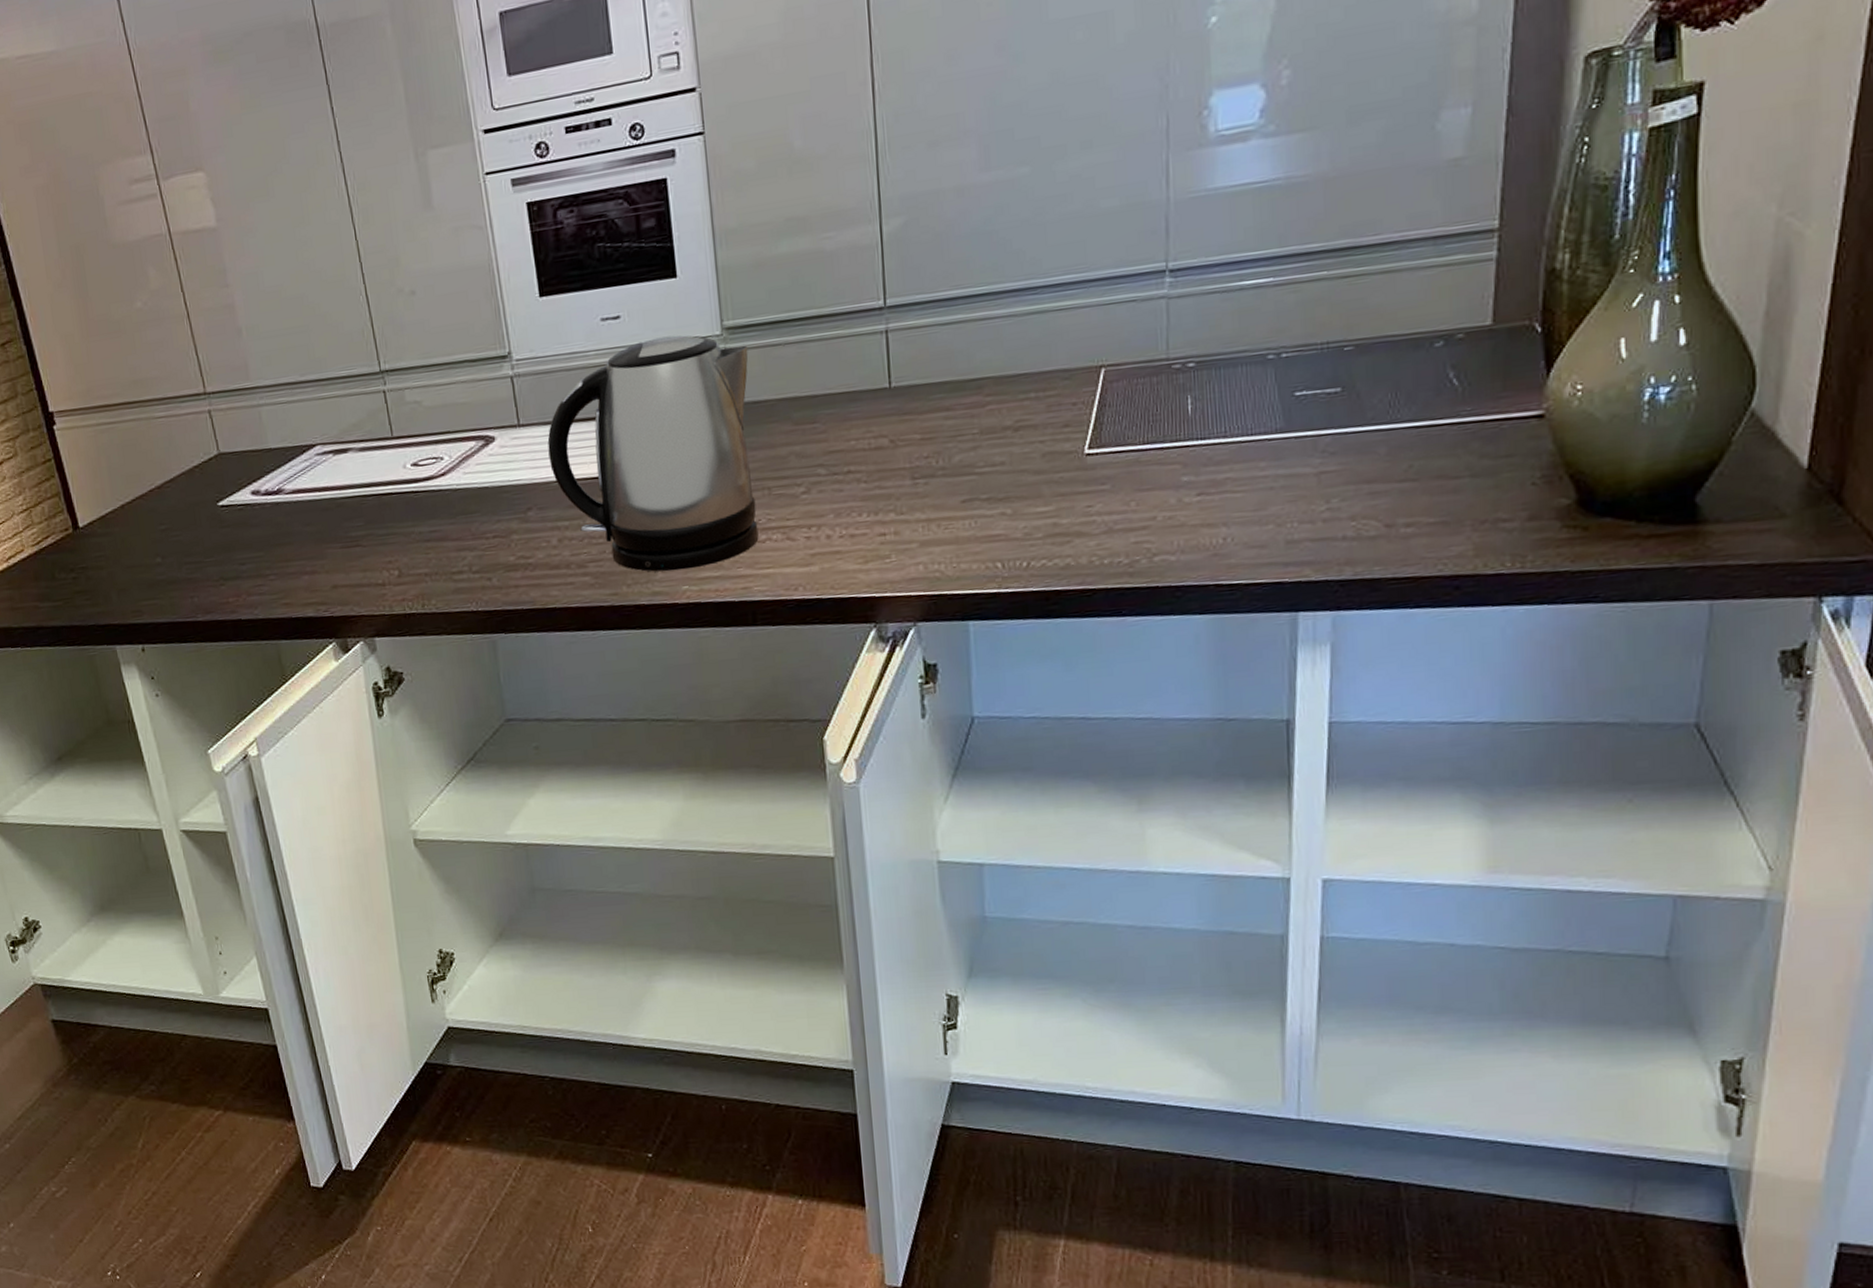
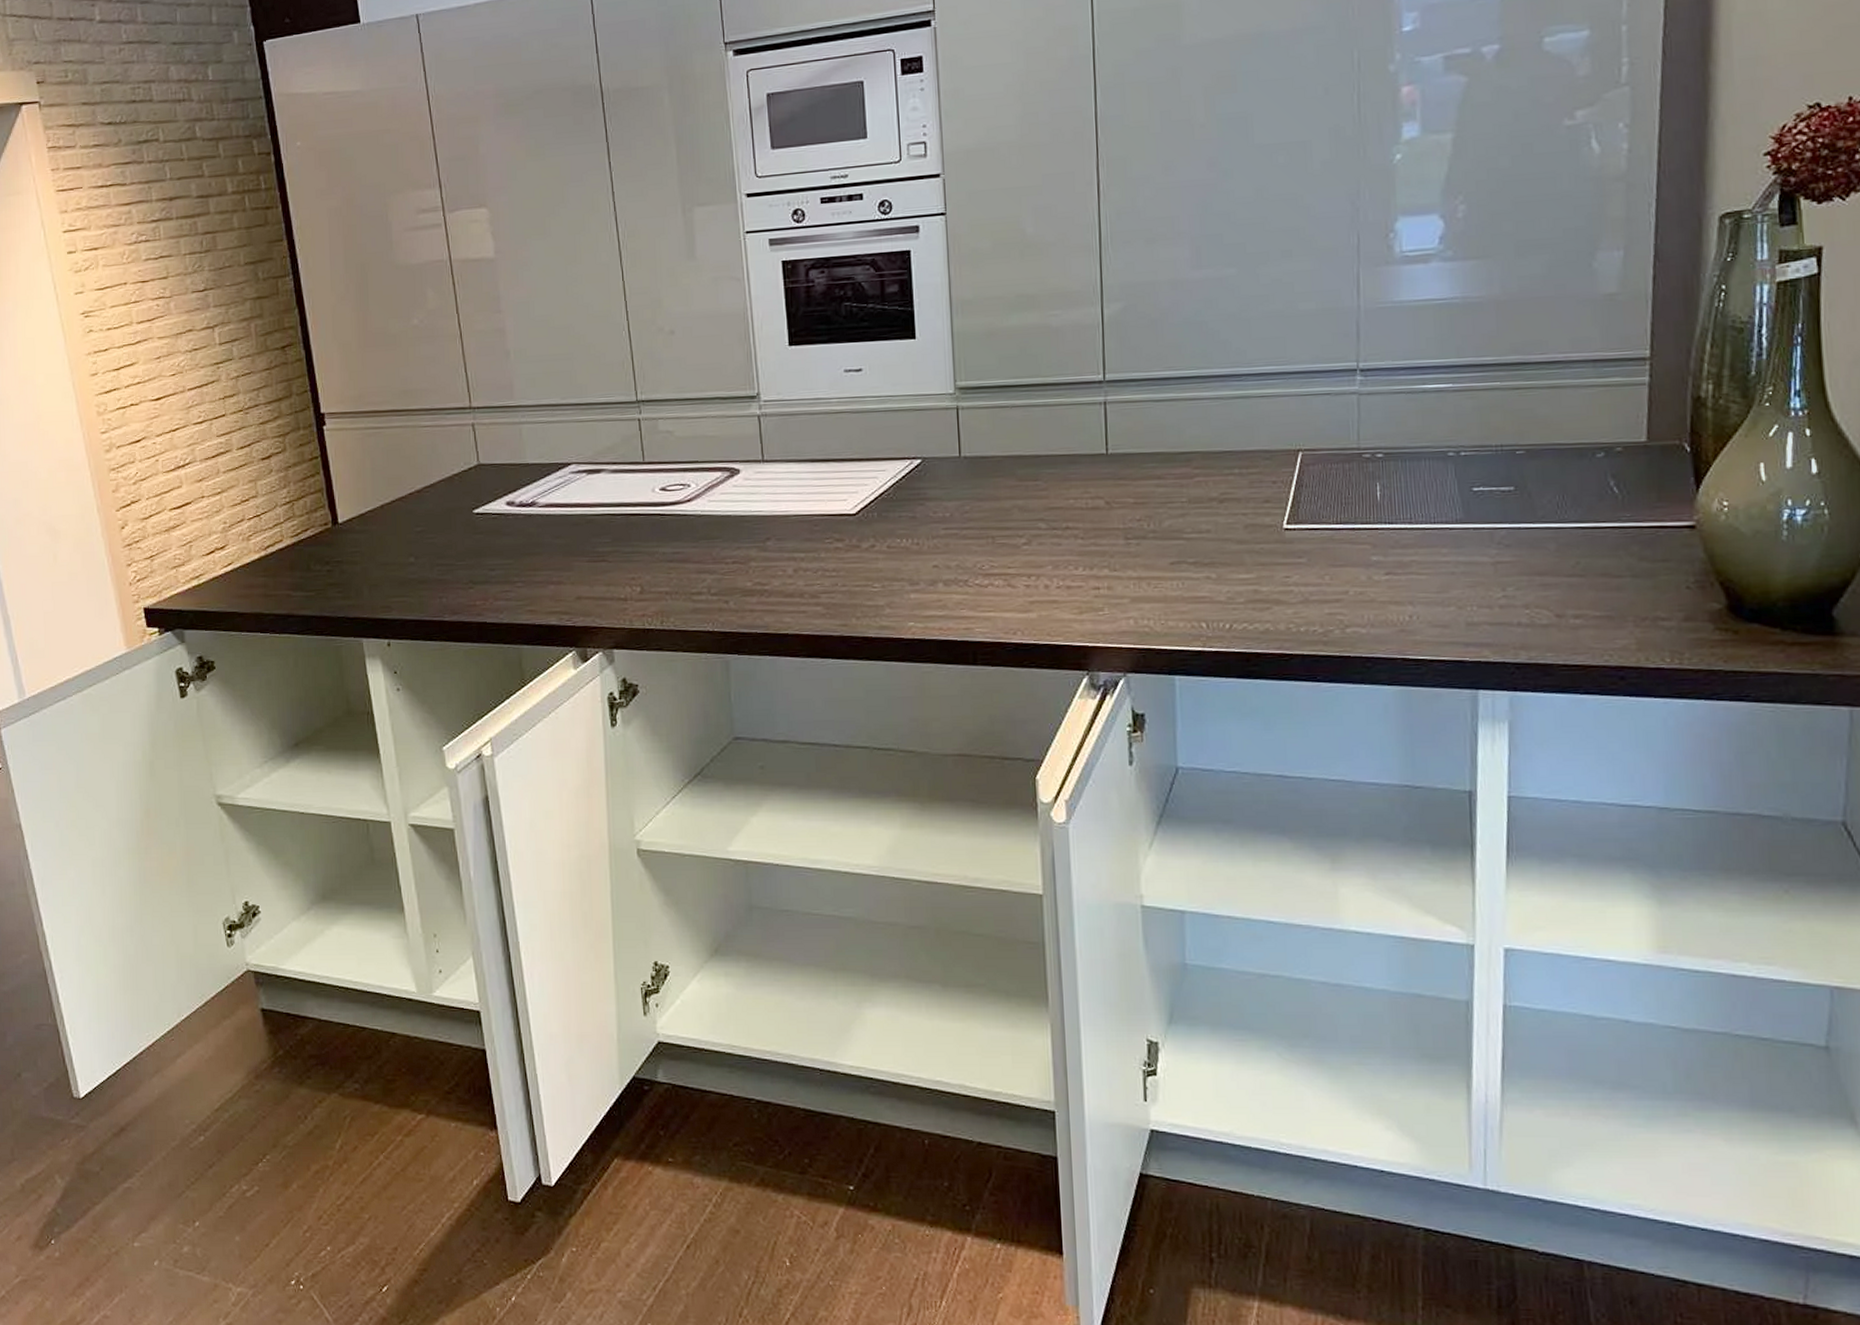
kettle: present [547,335,759,572] -> none [789,390,982,608]

